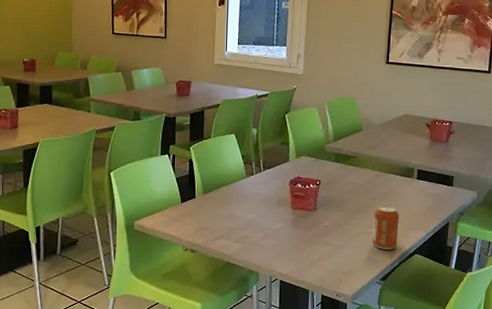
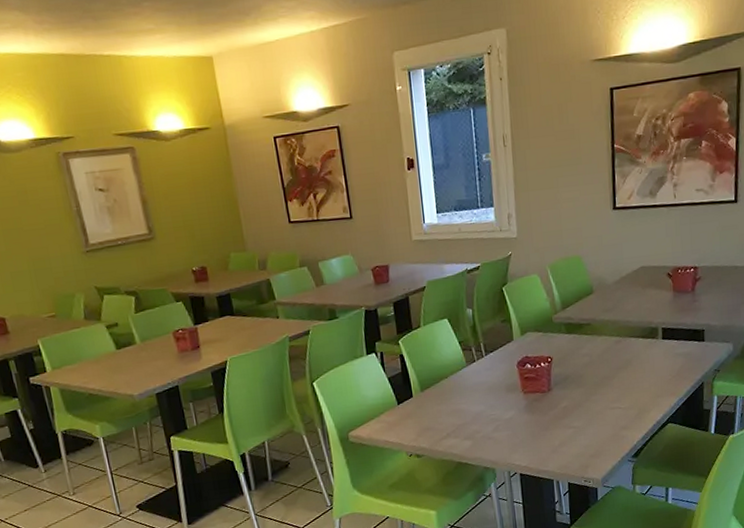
can: present [372,205,399,250] -> none [617,374,647,424]

